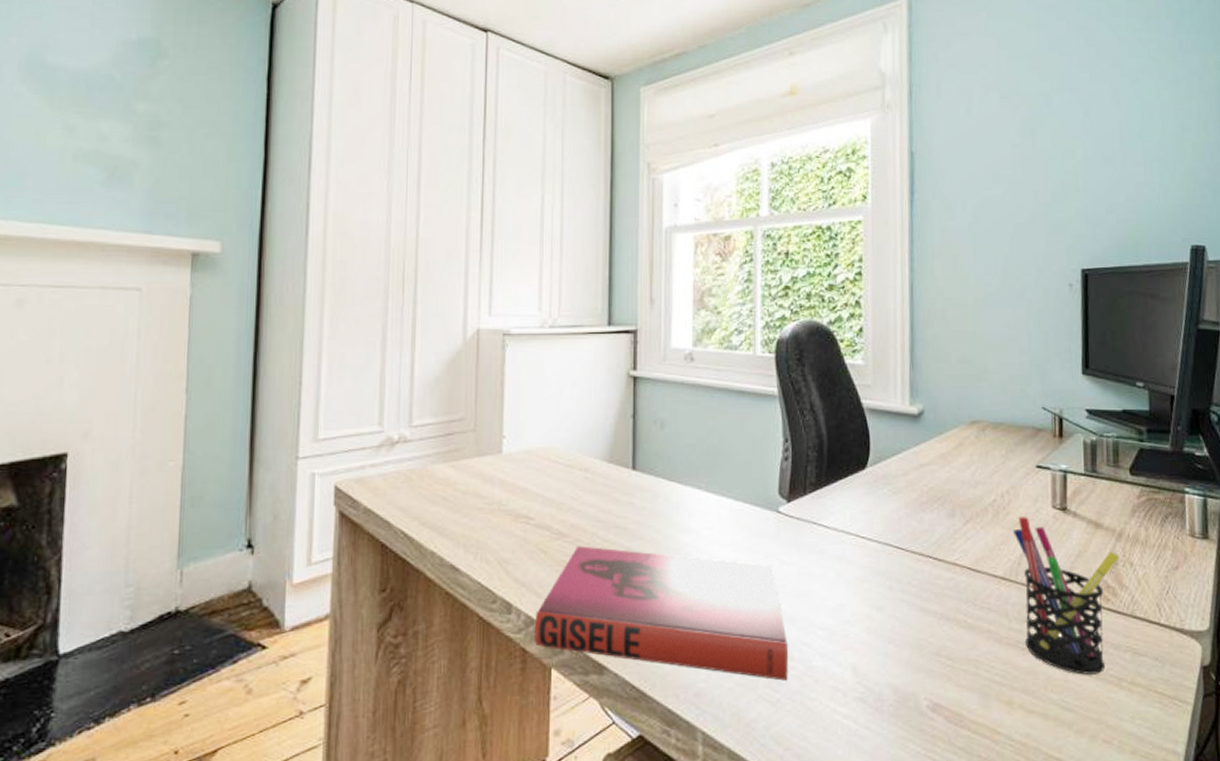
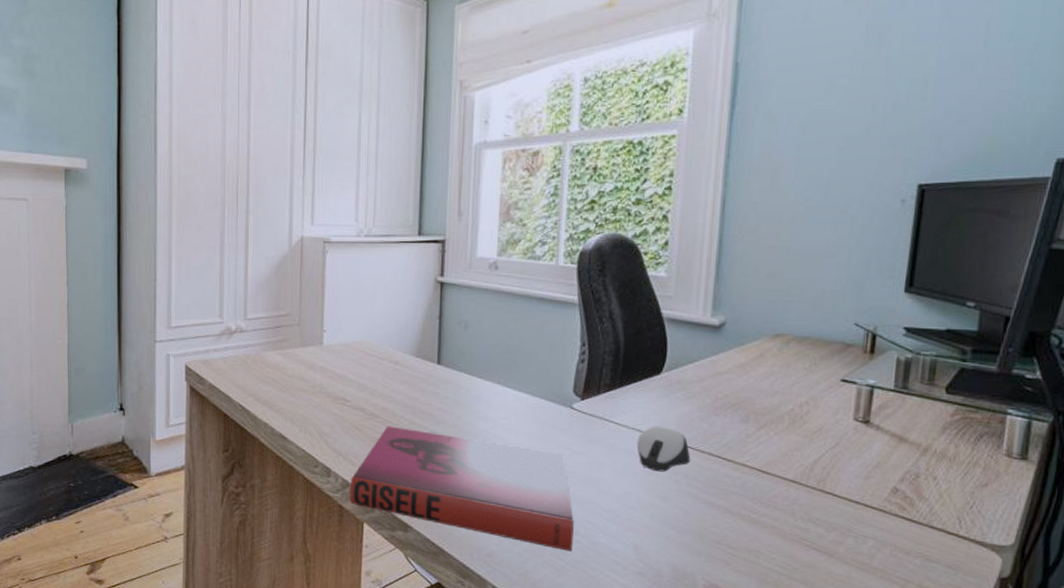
computer mouse: none [847,526,902,578] -> present [637,426,691,472]
pen holder: present [1012,517,1119,675] -> none [808,426,922,574]

